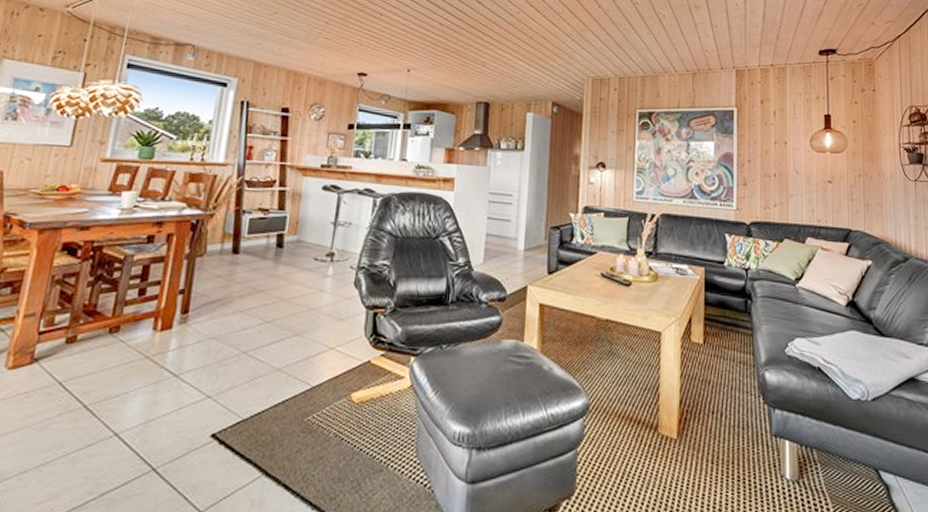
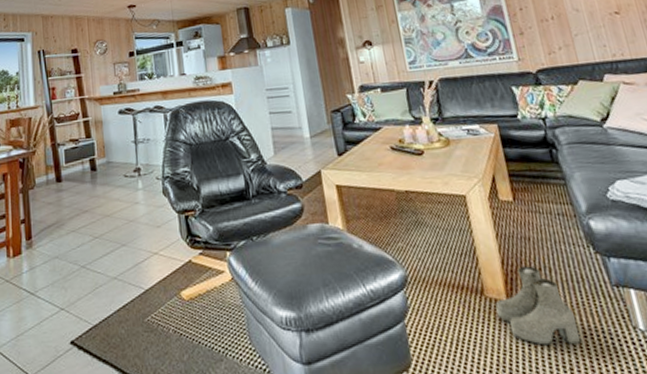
boots: none [665,408,734,488] -> present [495,266,582,346]

